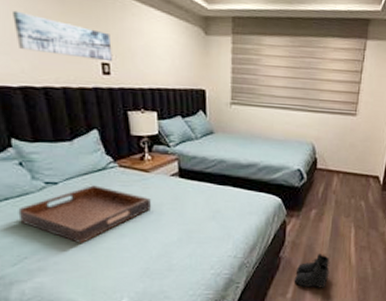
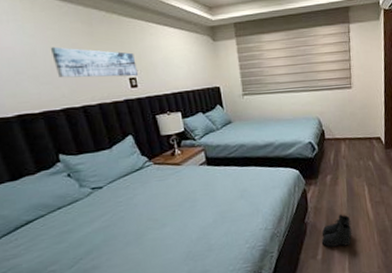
serving tray: present [18,185,152,244] -> none [70,184,187,239]

